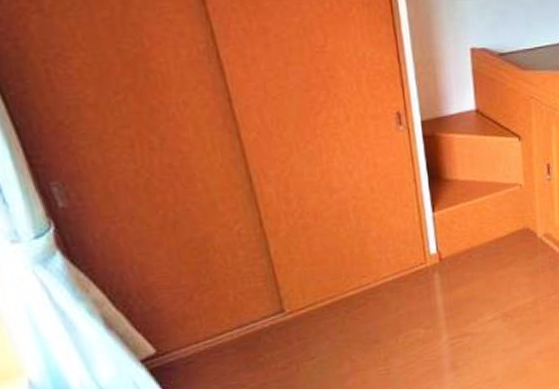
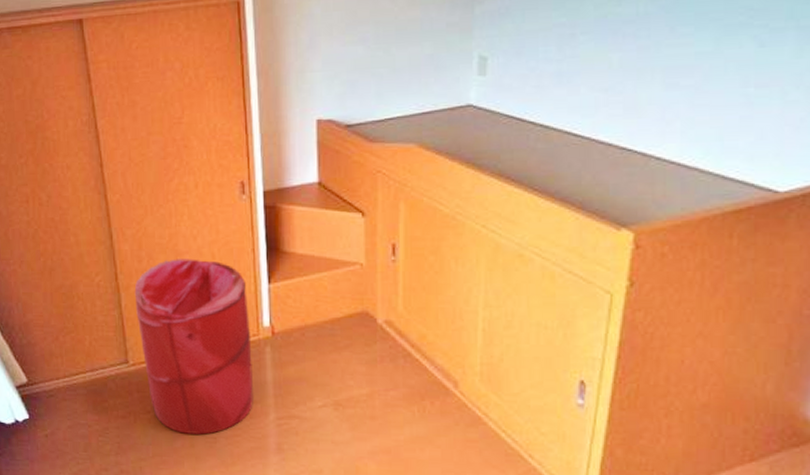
laundry hamper: none [284,195,426,372] -> present [134,259,253,435]

